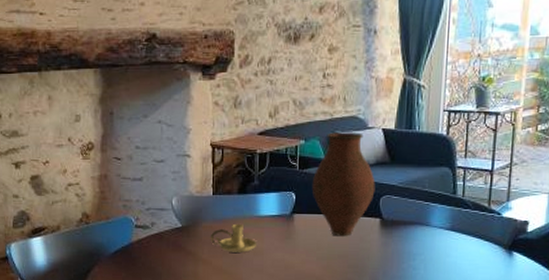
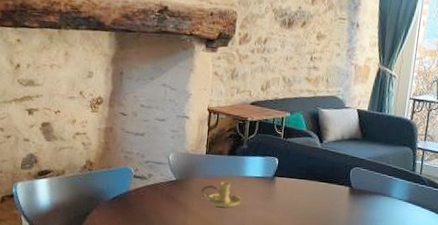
vase: present [311,132,376,237] -> none [293,108,348,201]

